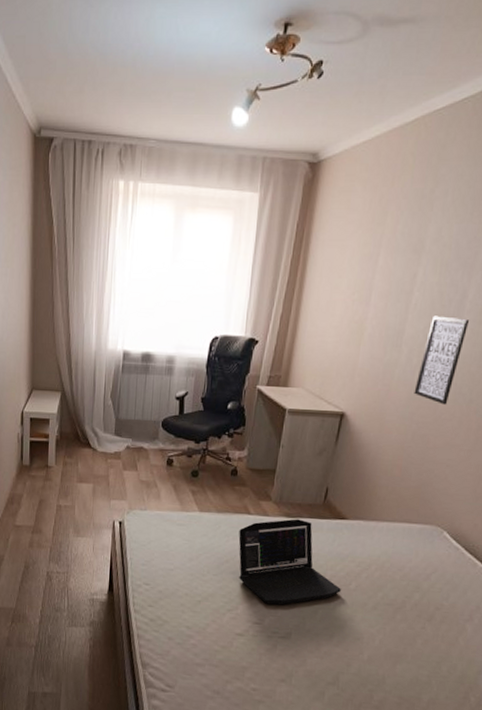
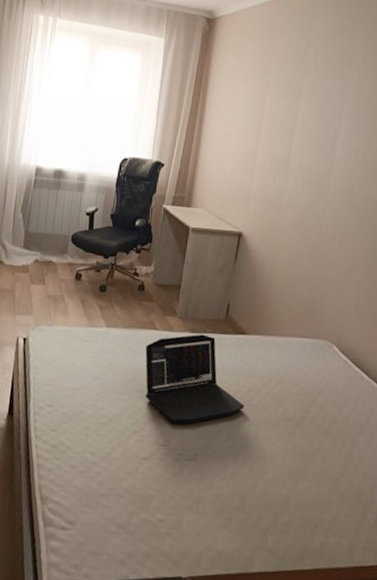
wall art: present [414,315,470,405] -> none [300,151,342,228]

